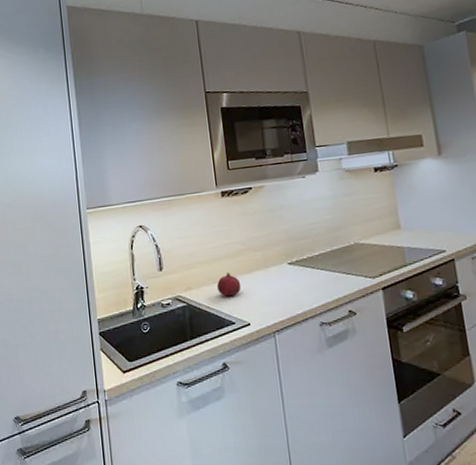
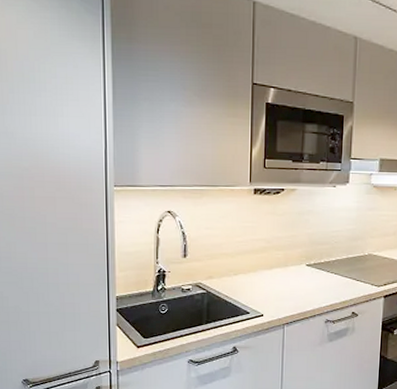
fruit: present [216,273,241,297] -> none [237,267,260,289]

